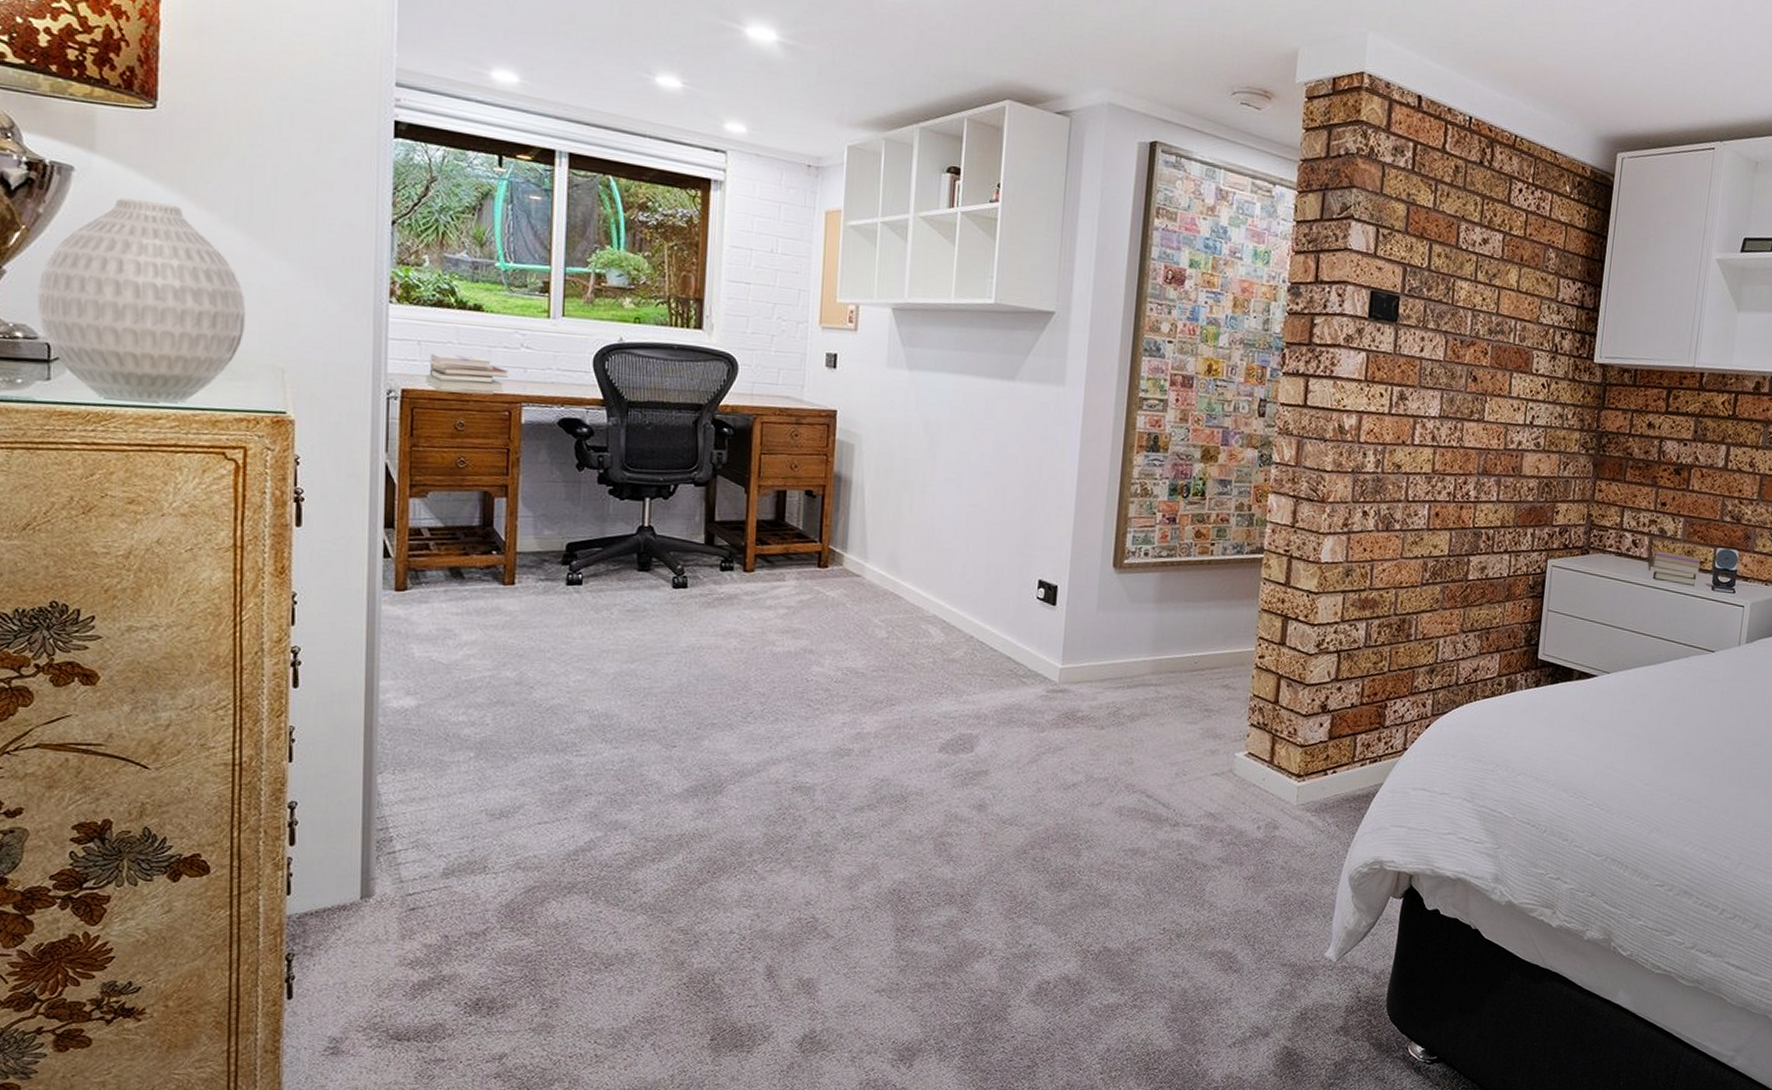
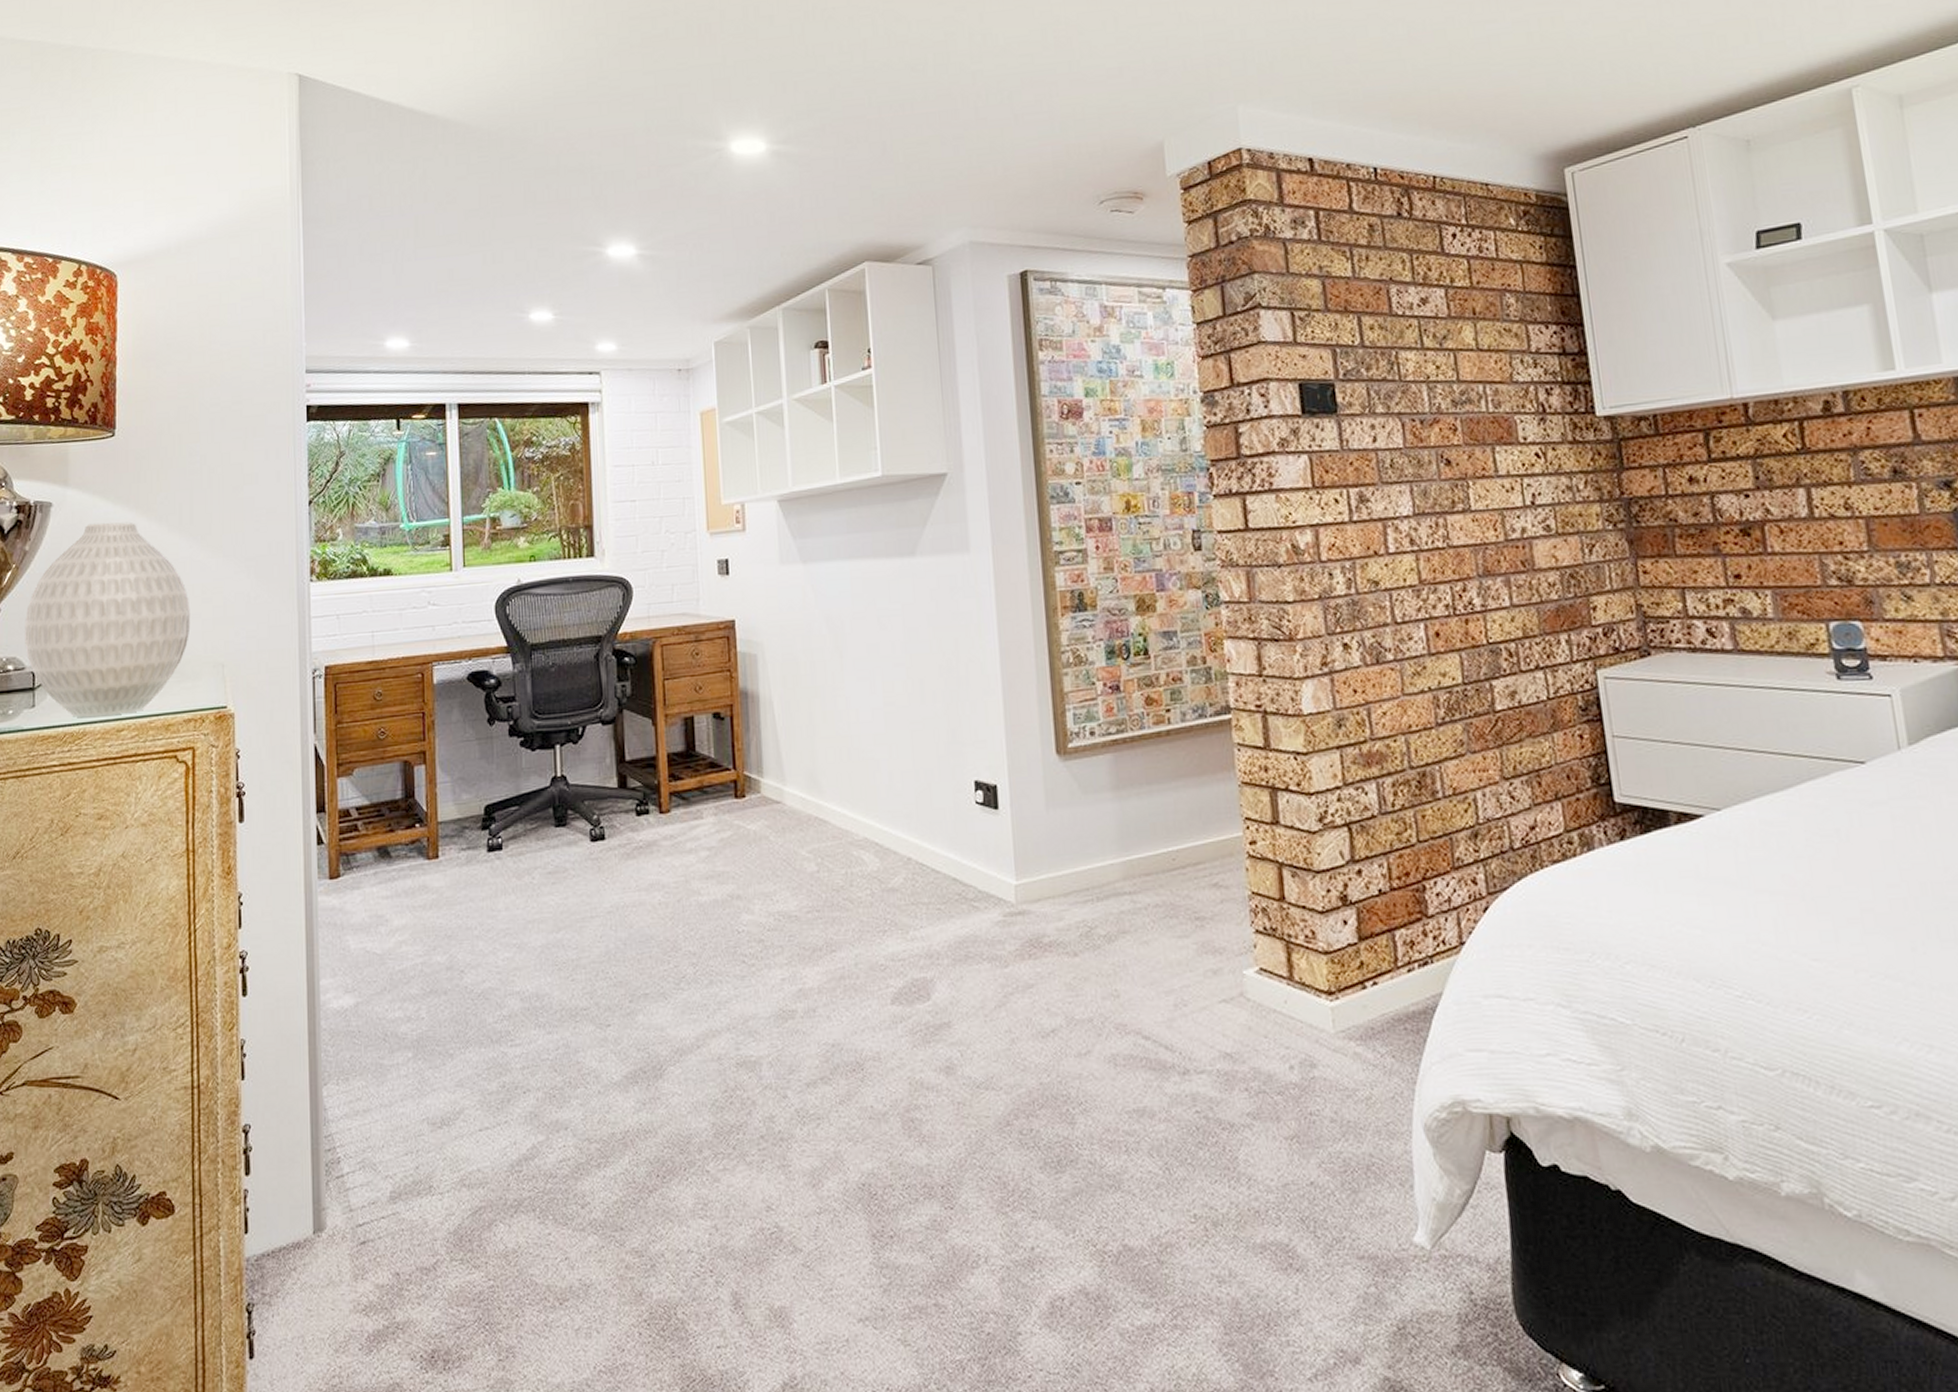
books: present [425,353,508,396] -> none [345,621,419,664]
books: present [1646,550,1701,587] -> none [1732,637,1812,679]

